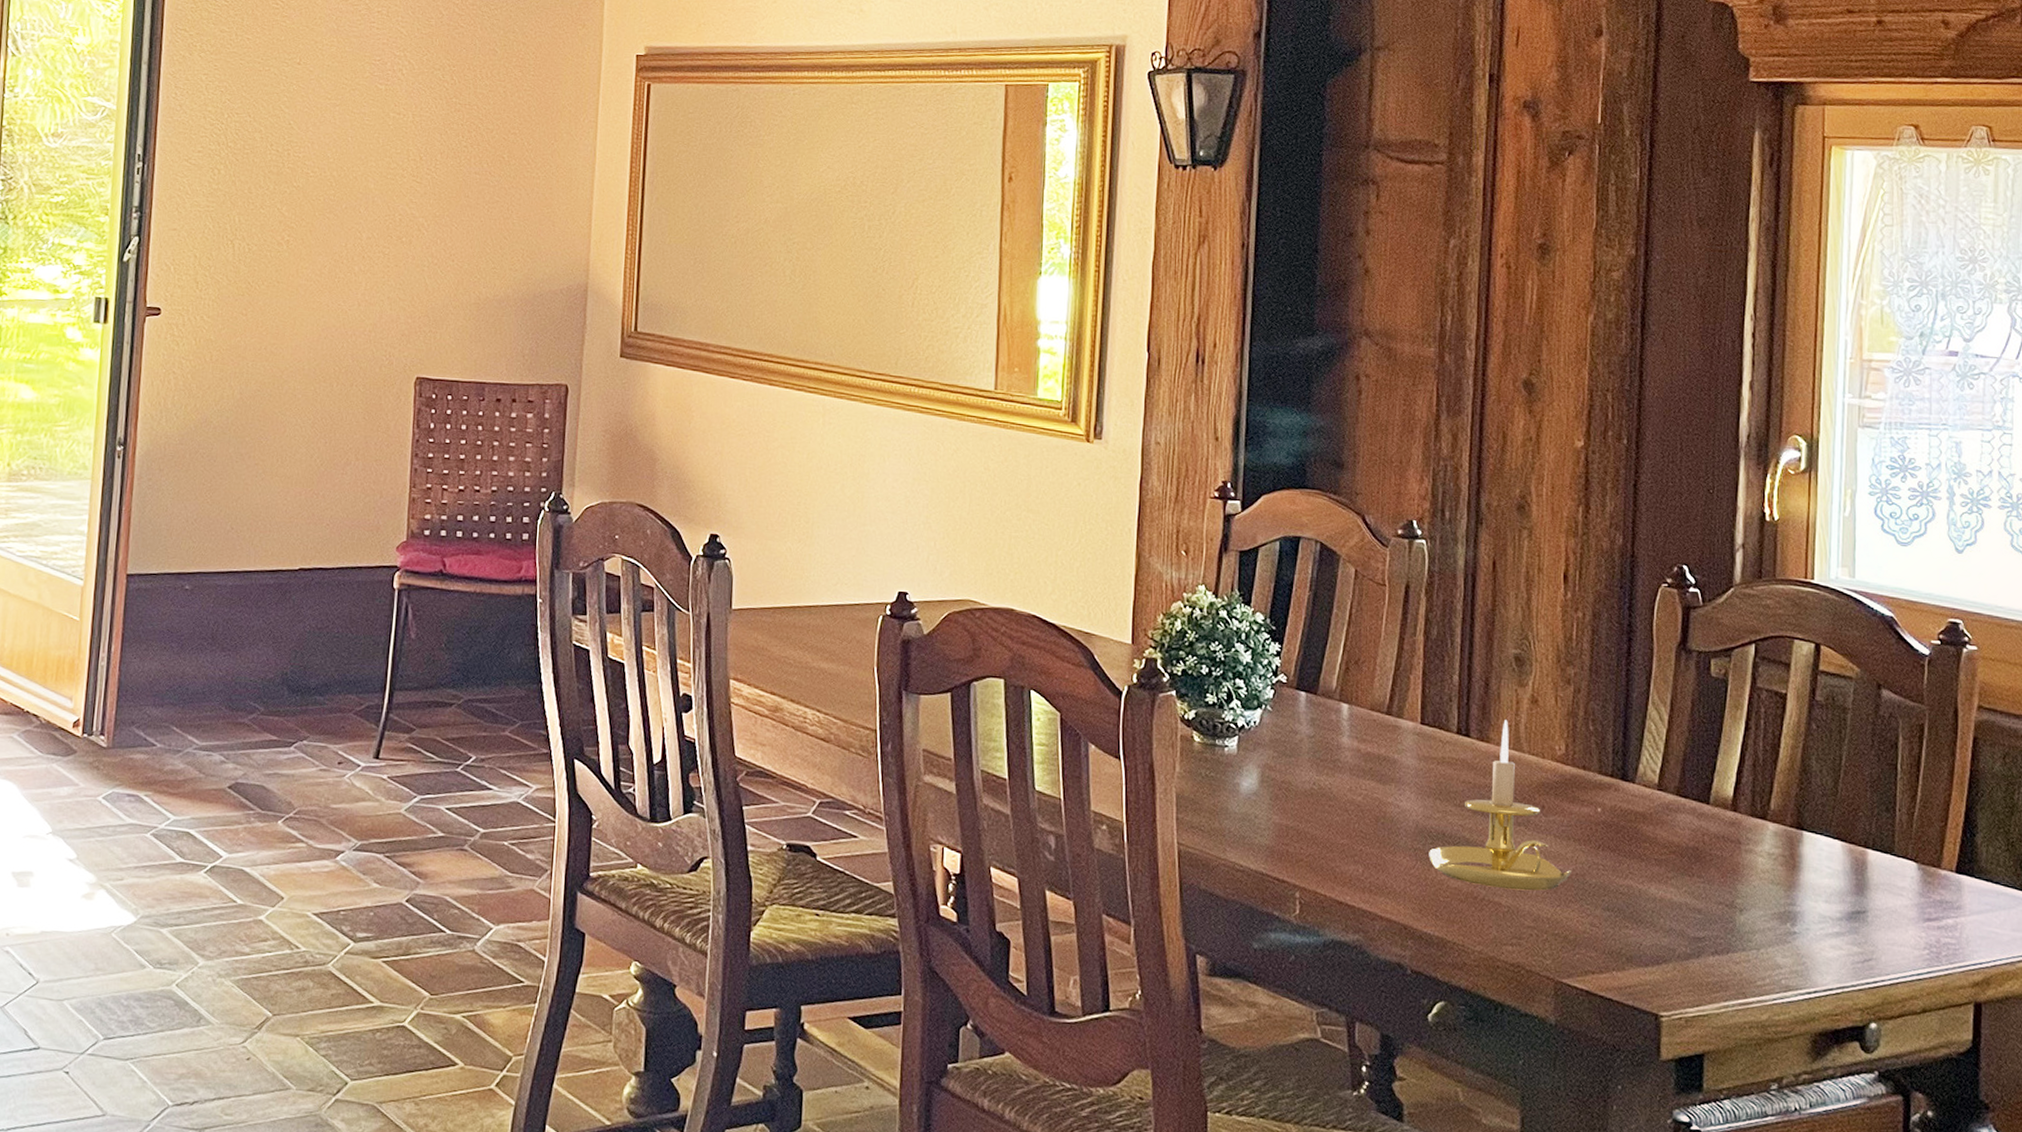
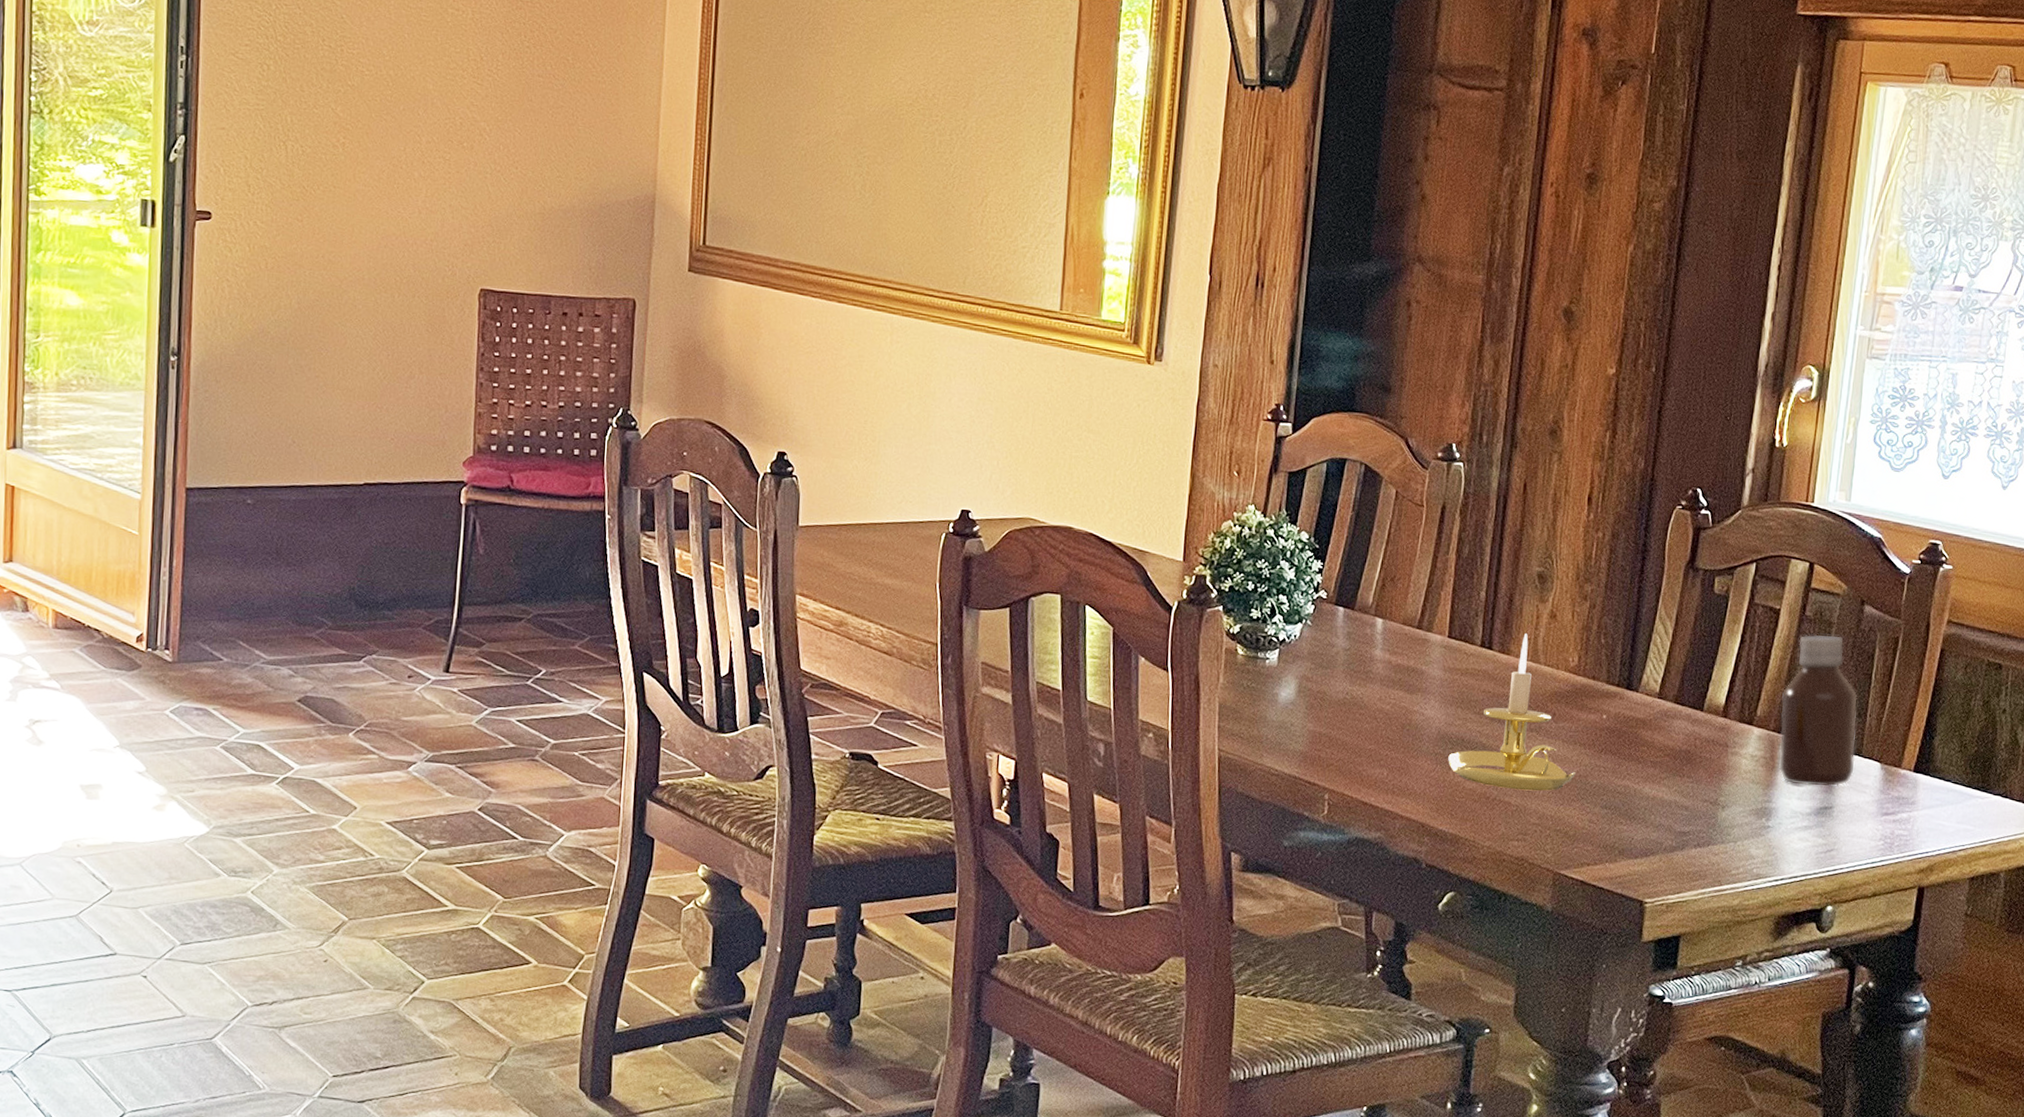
bottle: none [1797,721,1887,889] -> present [1779,635,1858,787]

